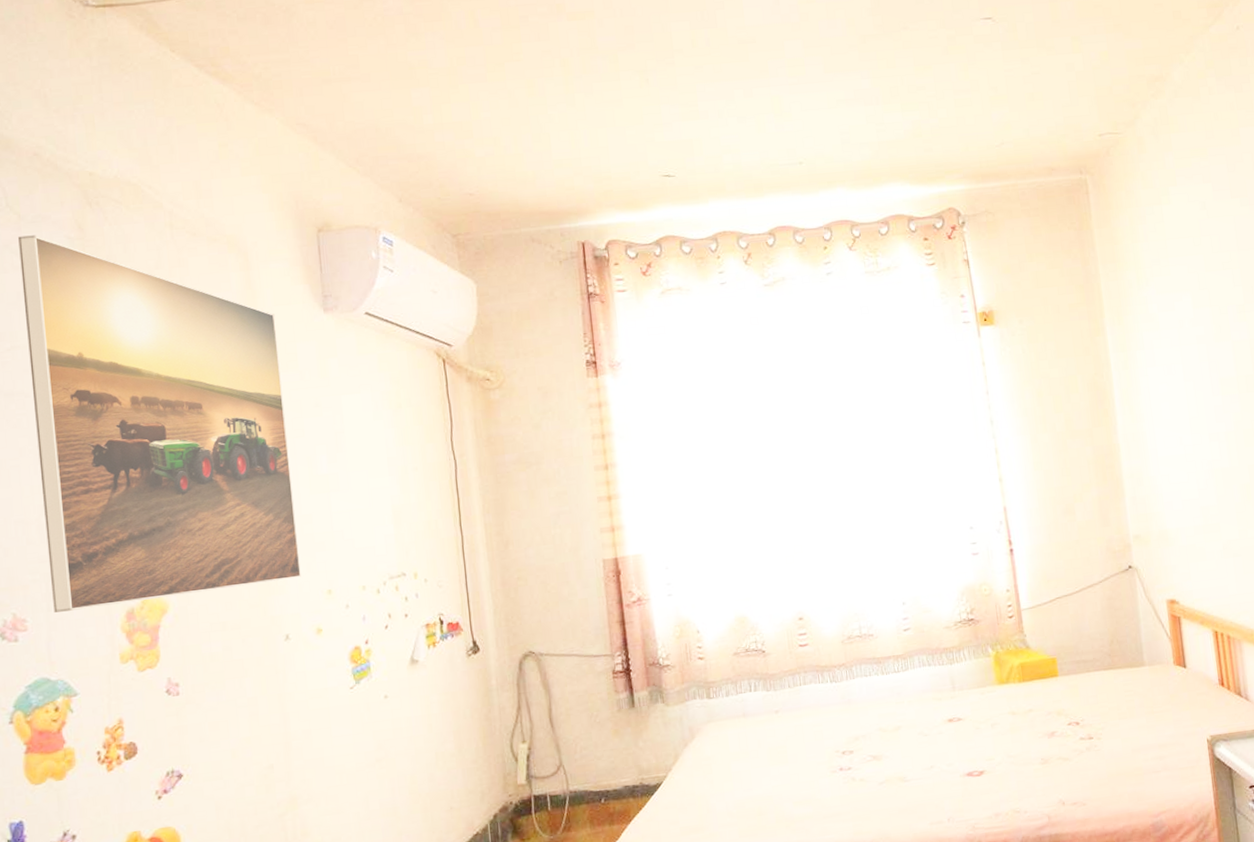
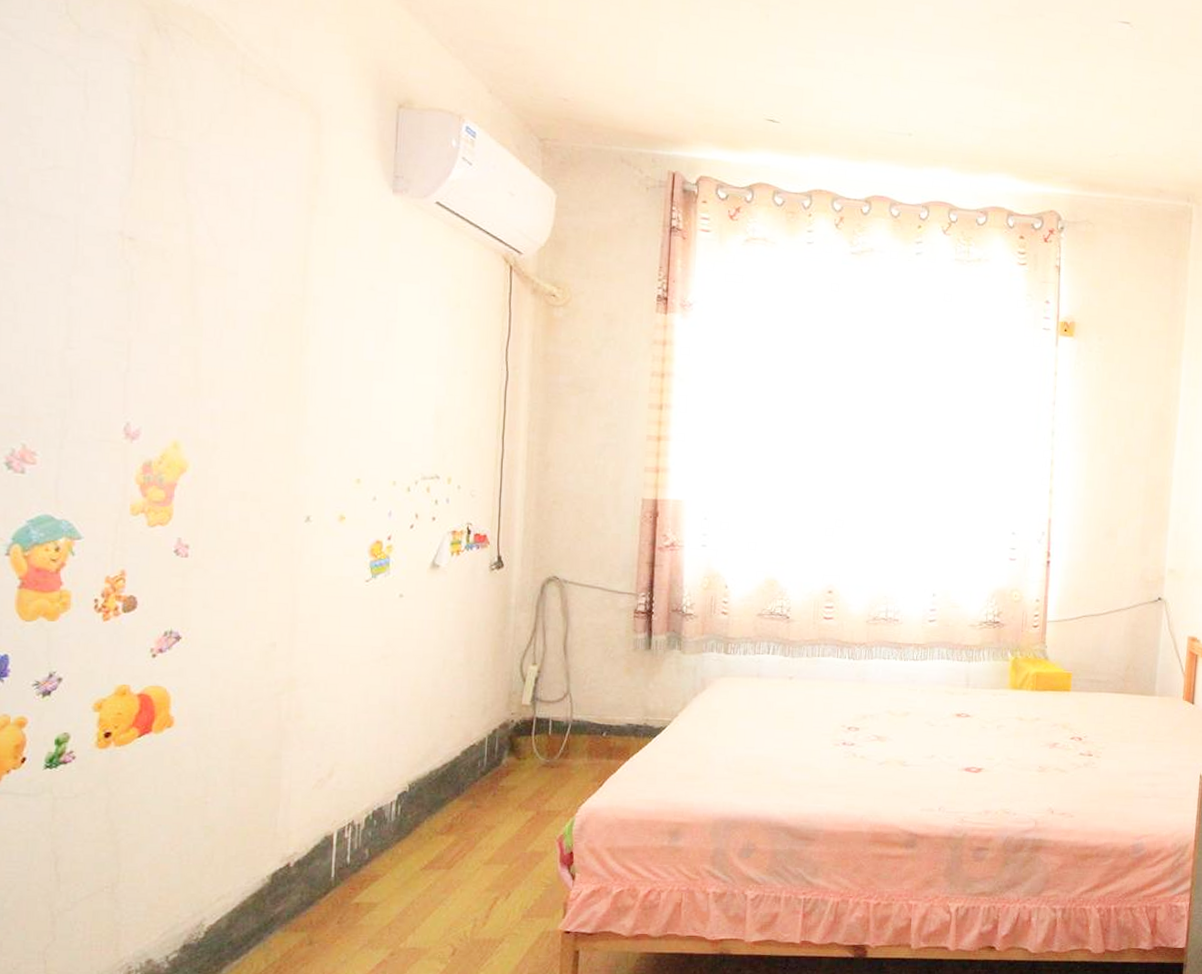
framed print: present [18,235,301,613] -> none [66,49,341,462]

